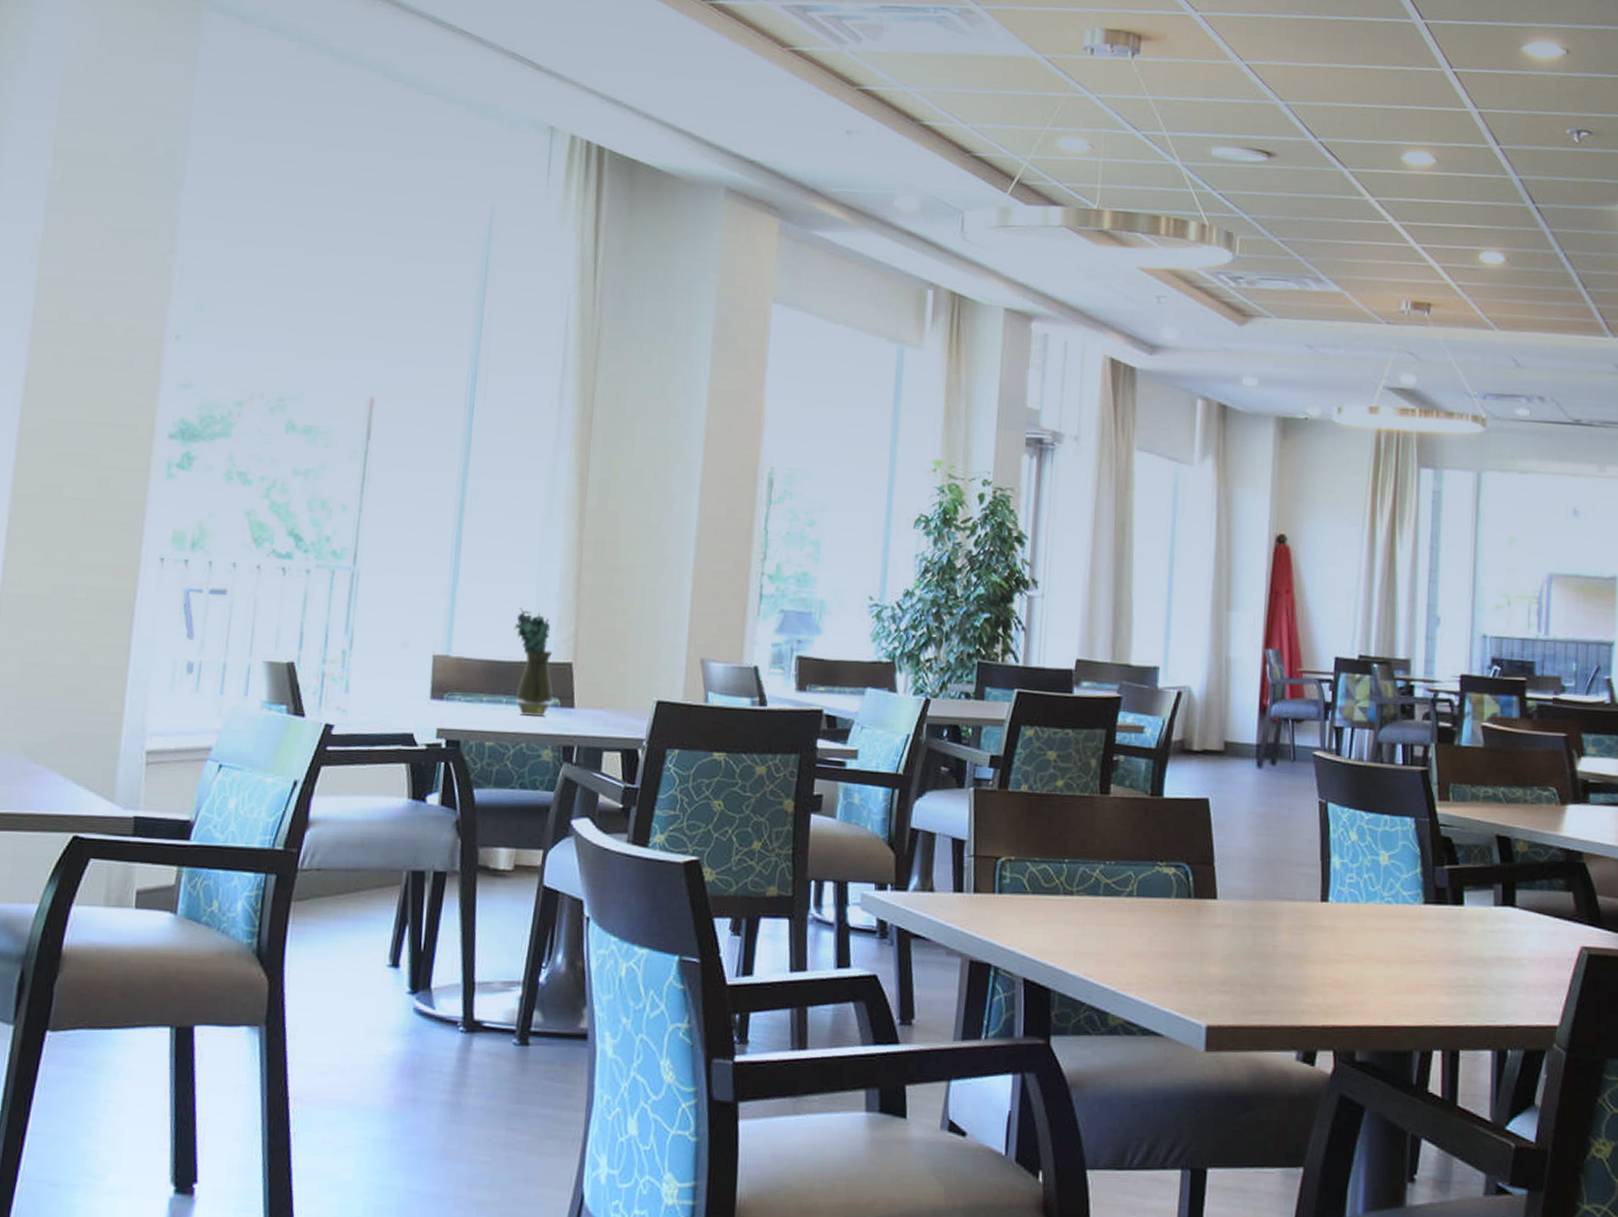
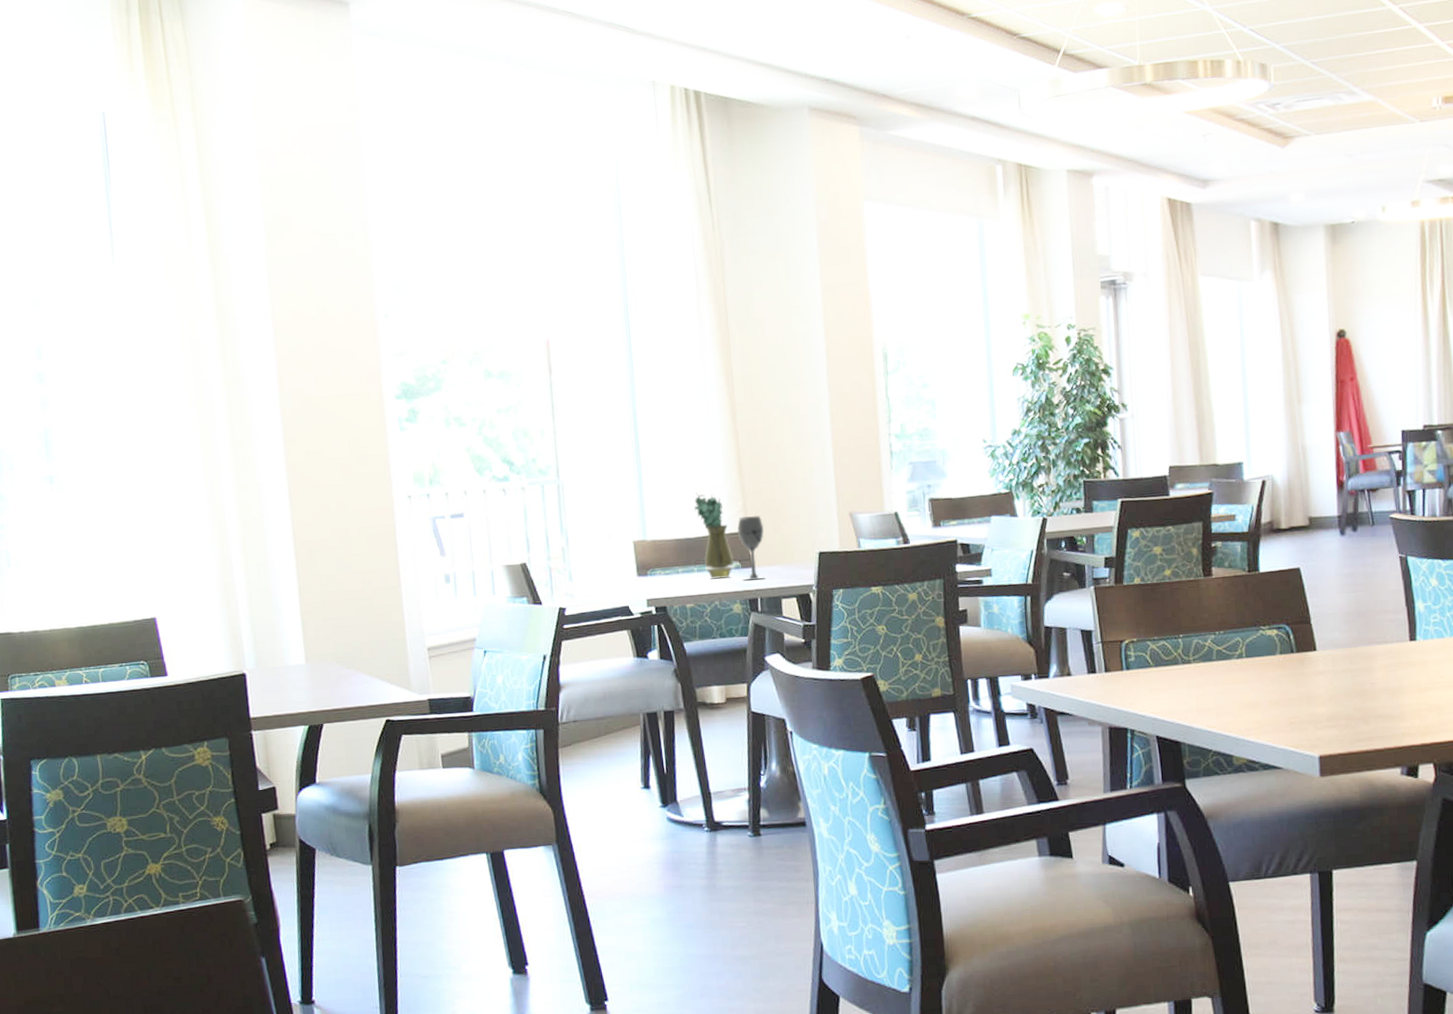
wine glass: none [559,645,596,724] -> present [737,515,766,581]

